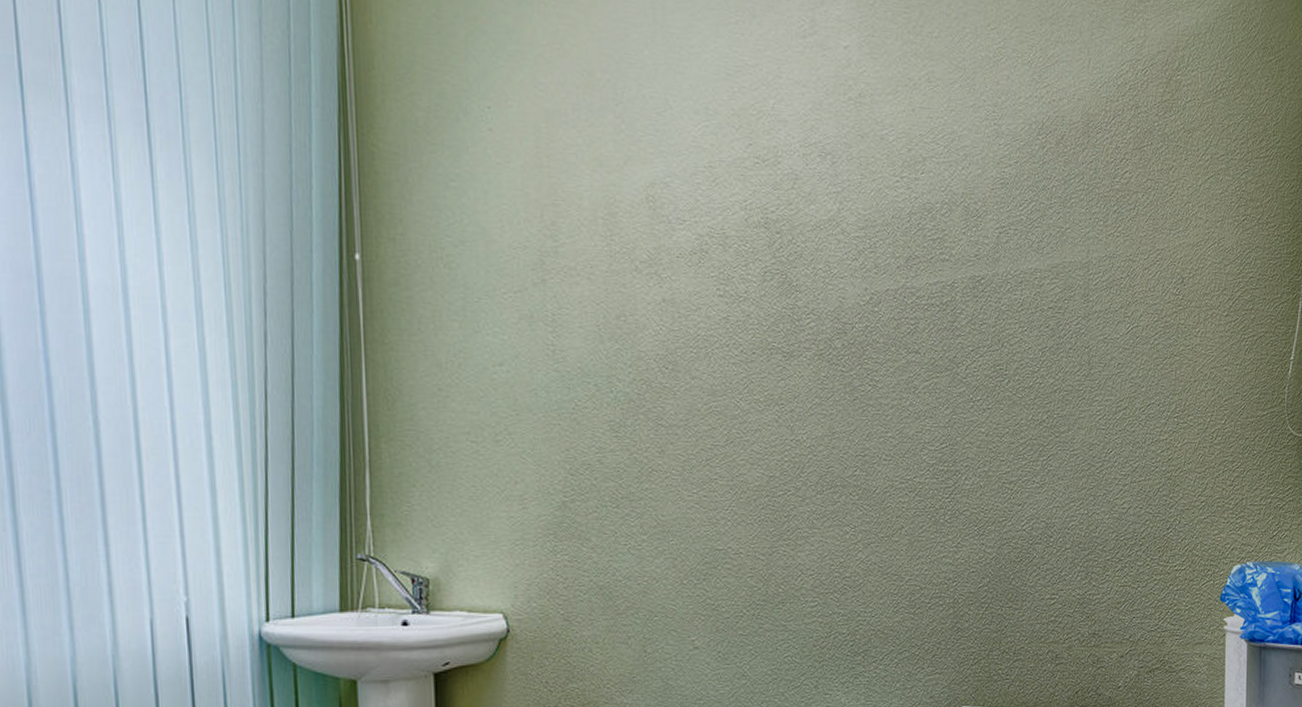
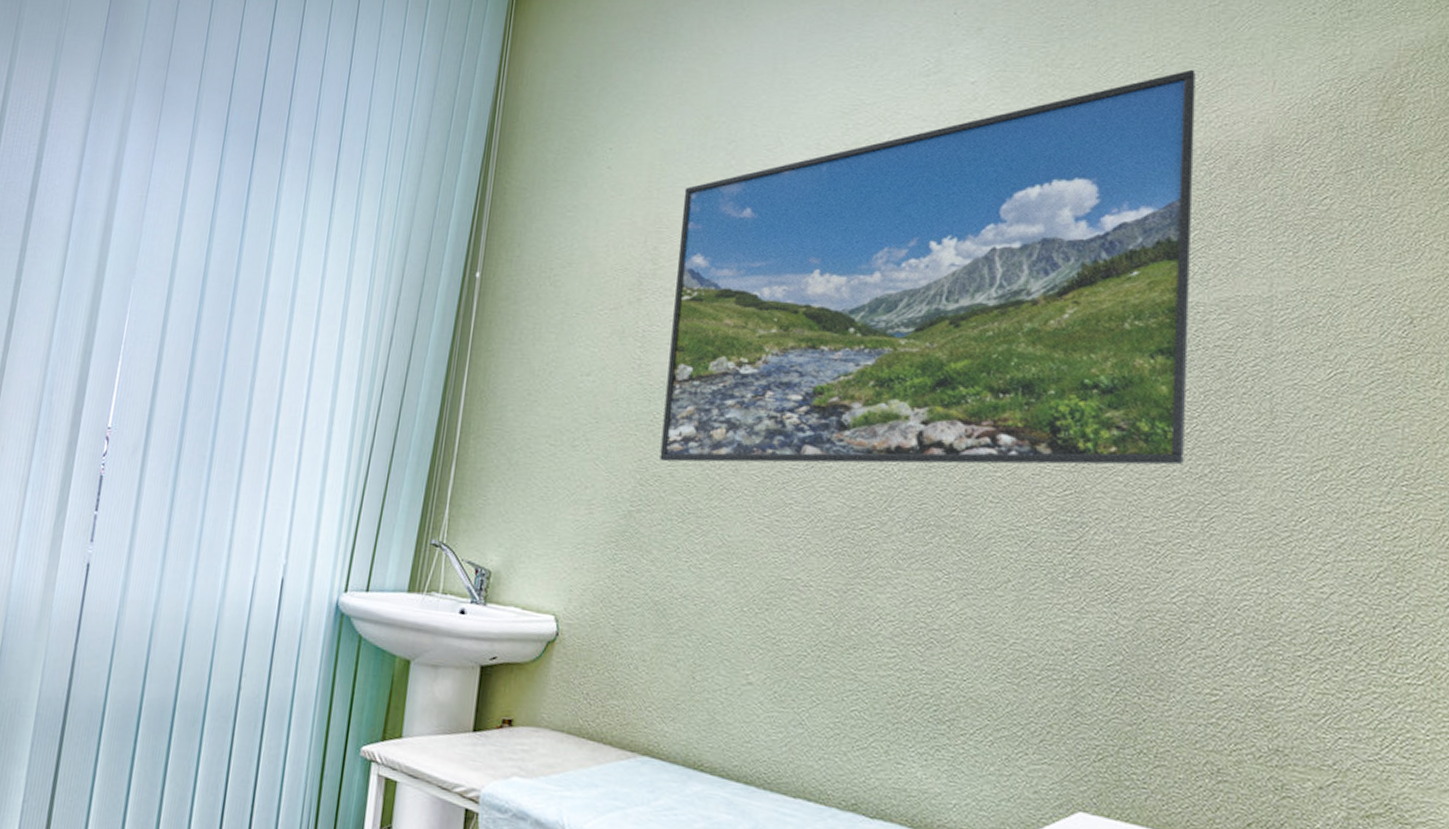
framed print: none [576,44,1030,449] -> present [659,69,1196,465]

